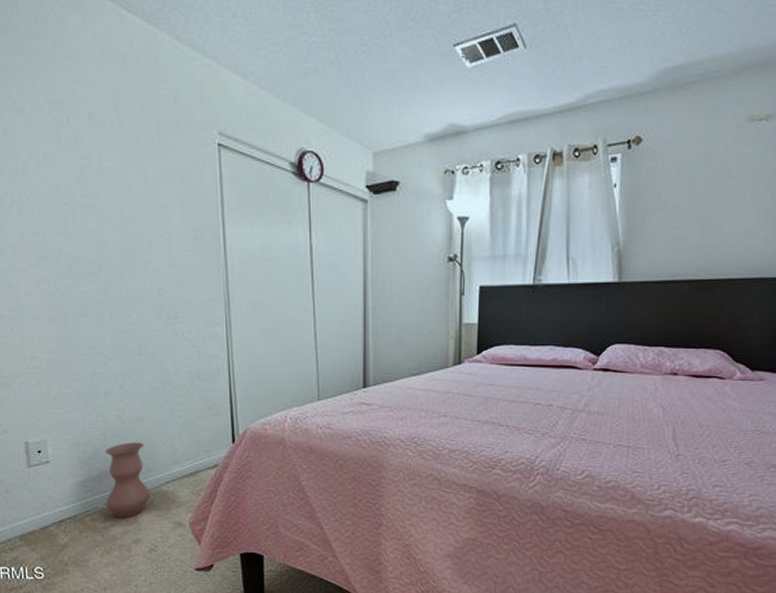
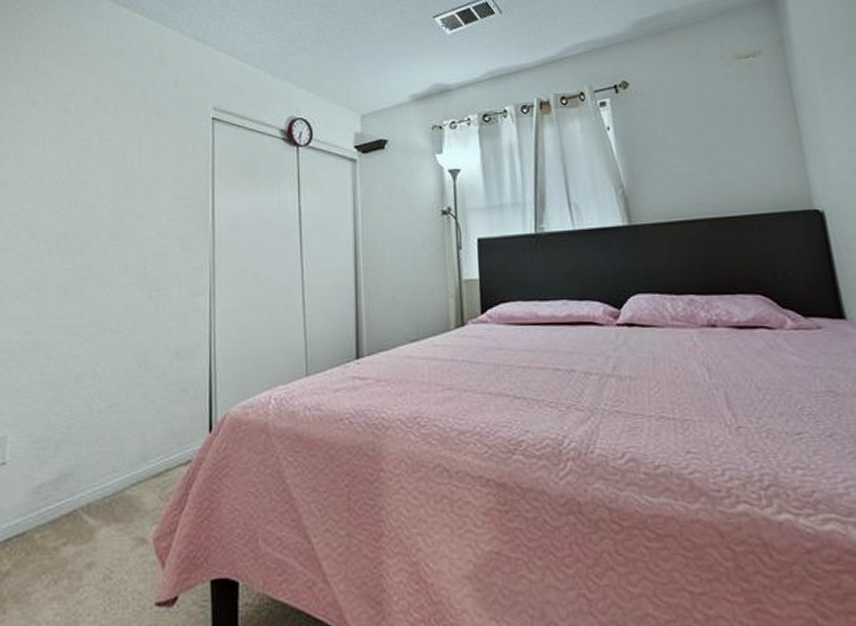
vase: present [104,442,151,519] -> none [61,435,113,535]

